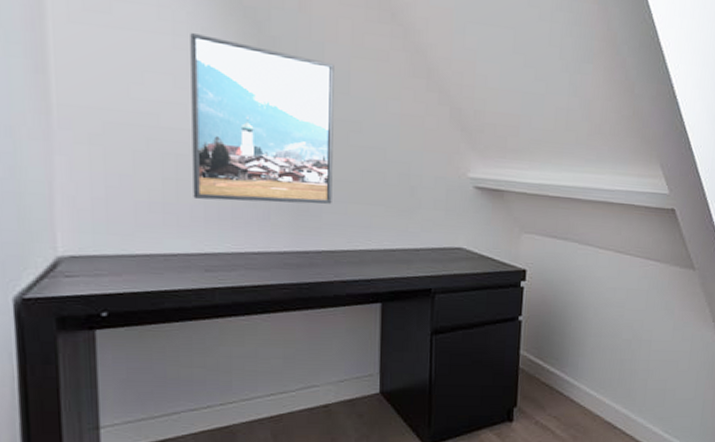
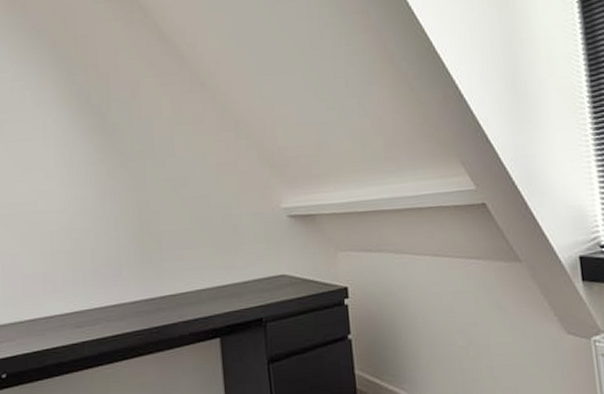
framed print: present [190,33,334,204] -> none [55,133,170,266]

